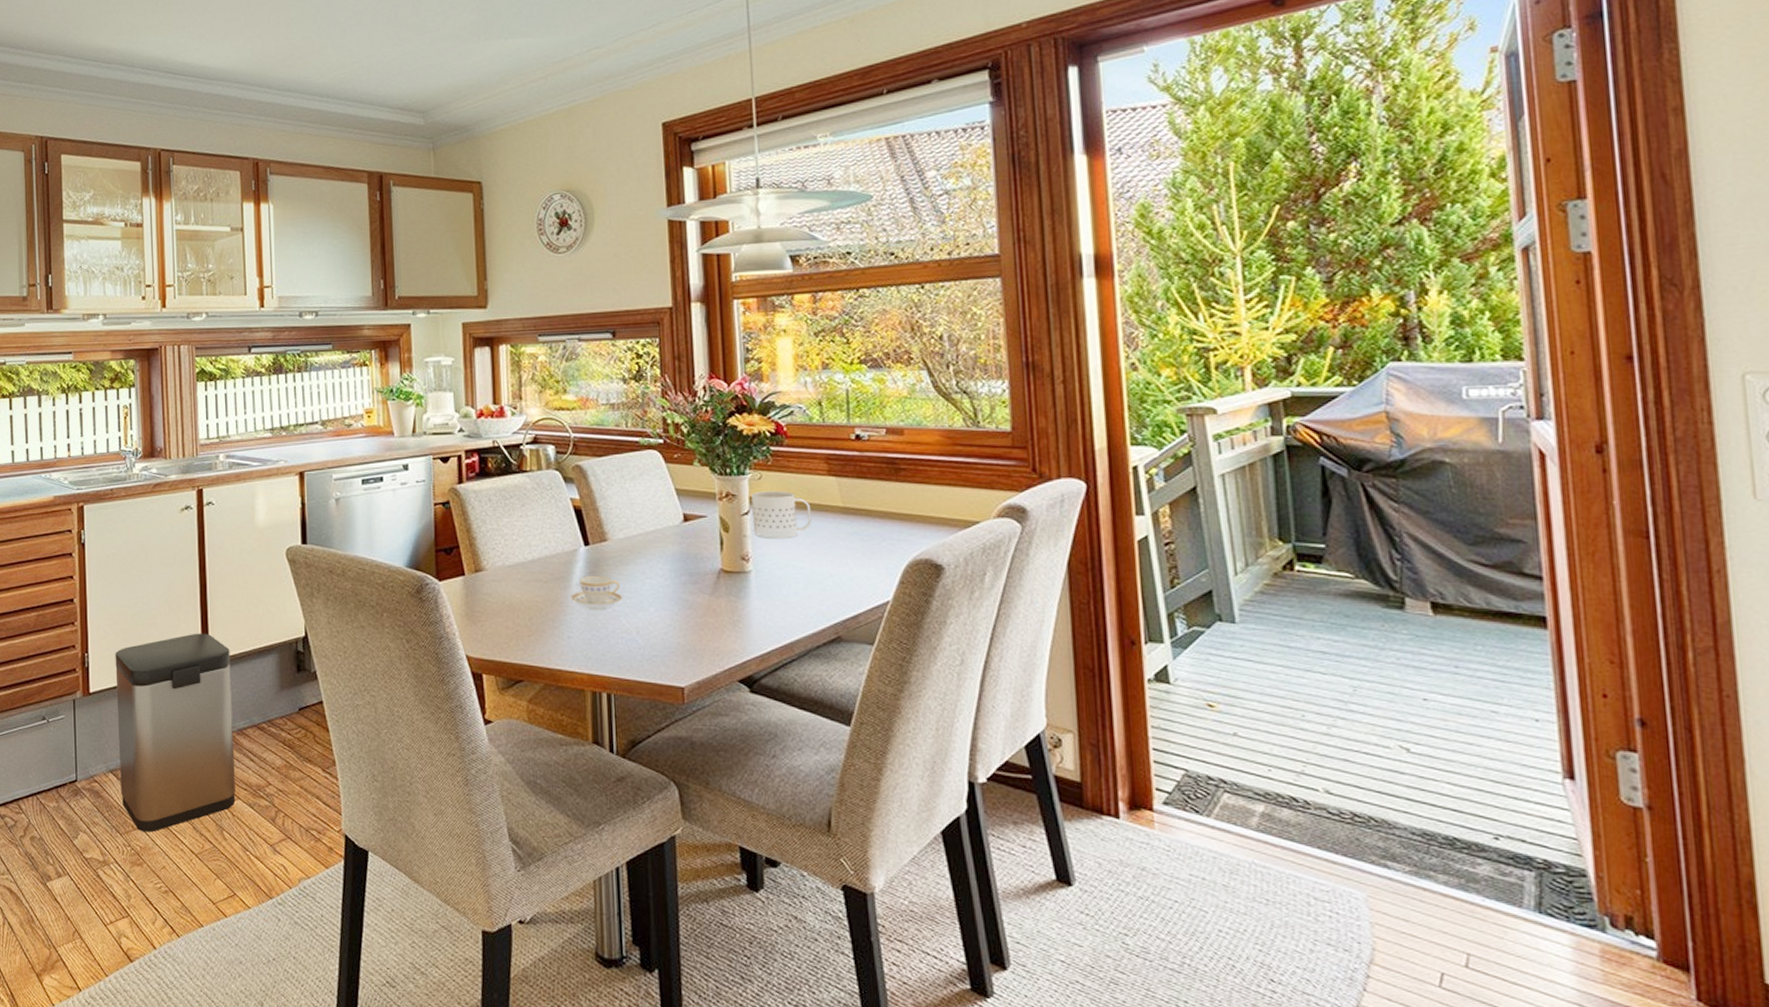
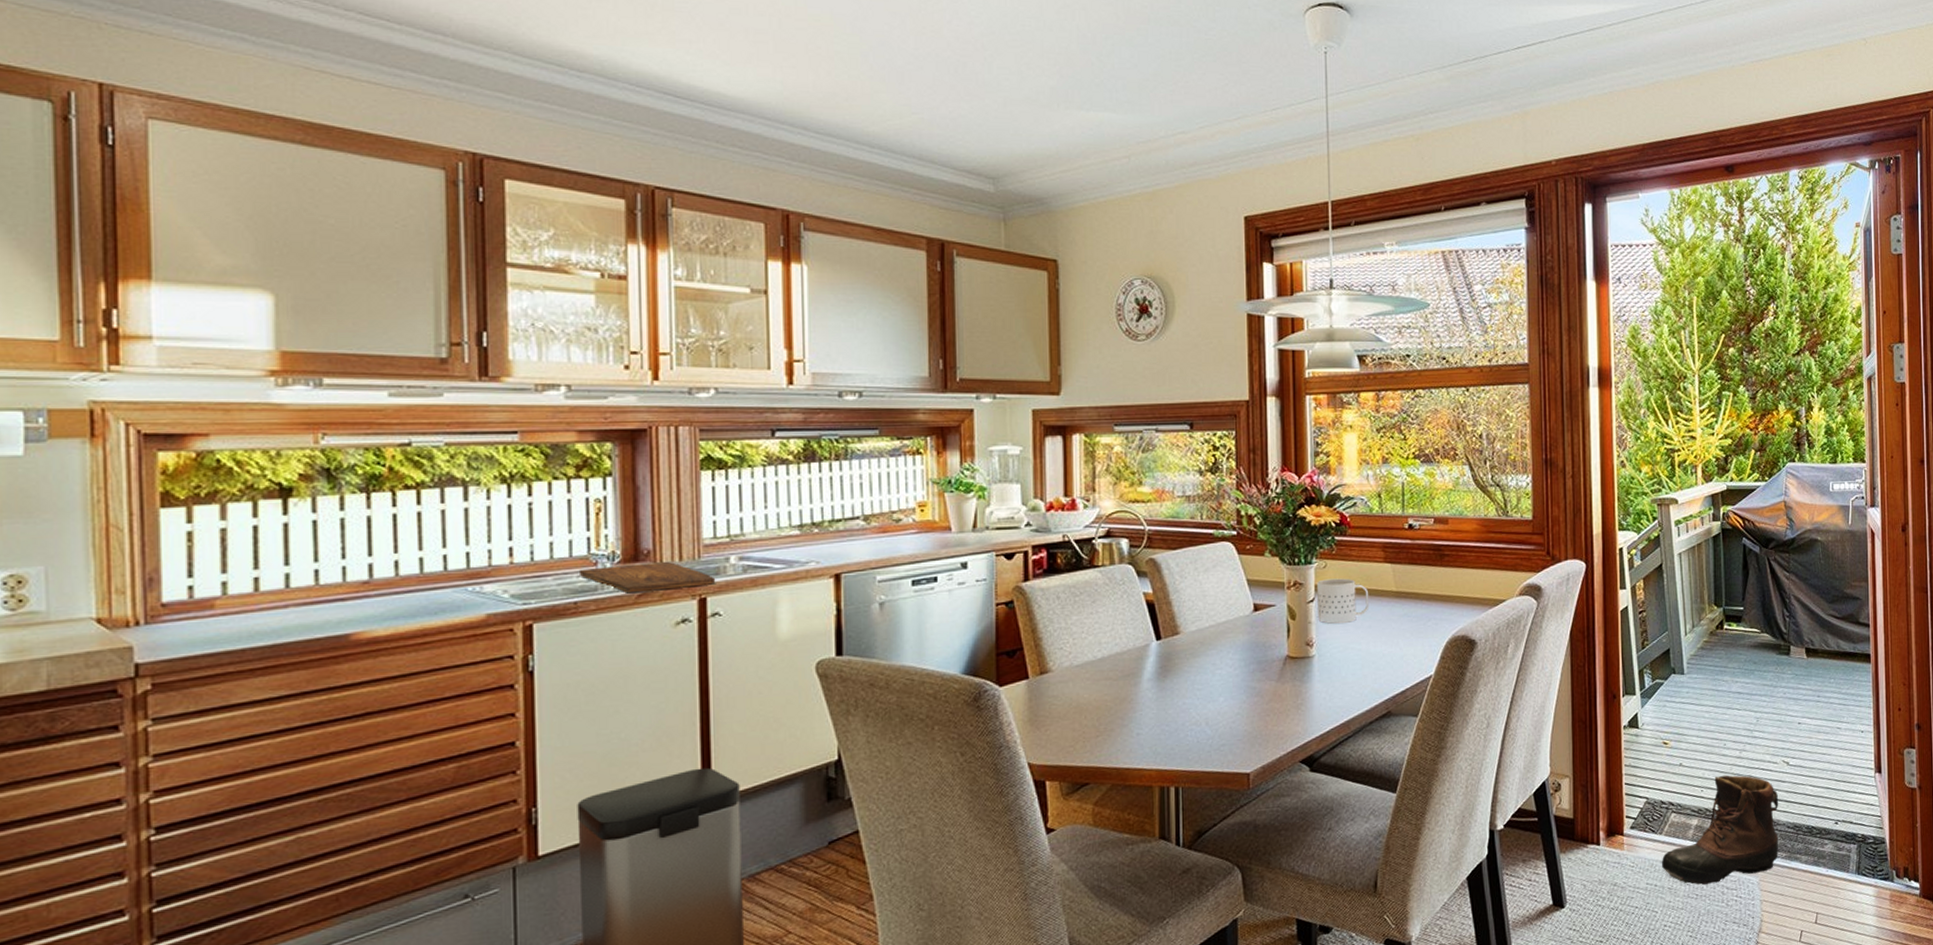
cutting board: none [113,457,210,483] -> present [578,561,716,593]
teacup: present [570,575,623,610] -> none [1141,669,1193,705]
boot: none [1210,754,1398,890] -> present [1661,775,1779,885]

